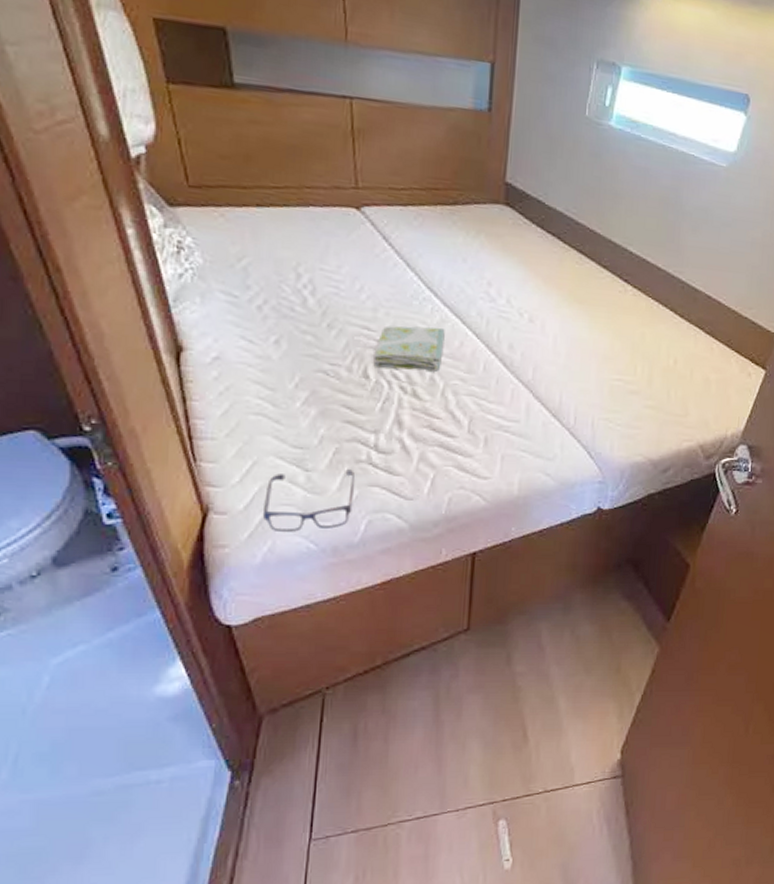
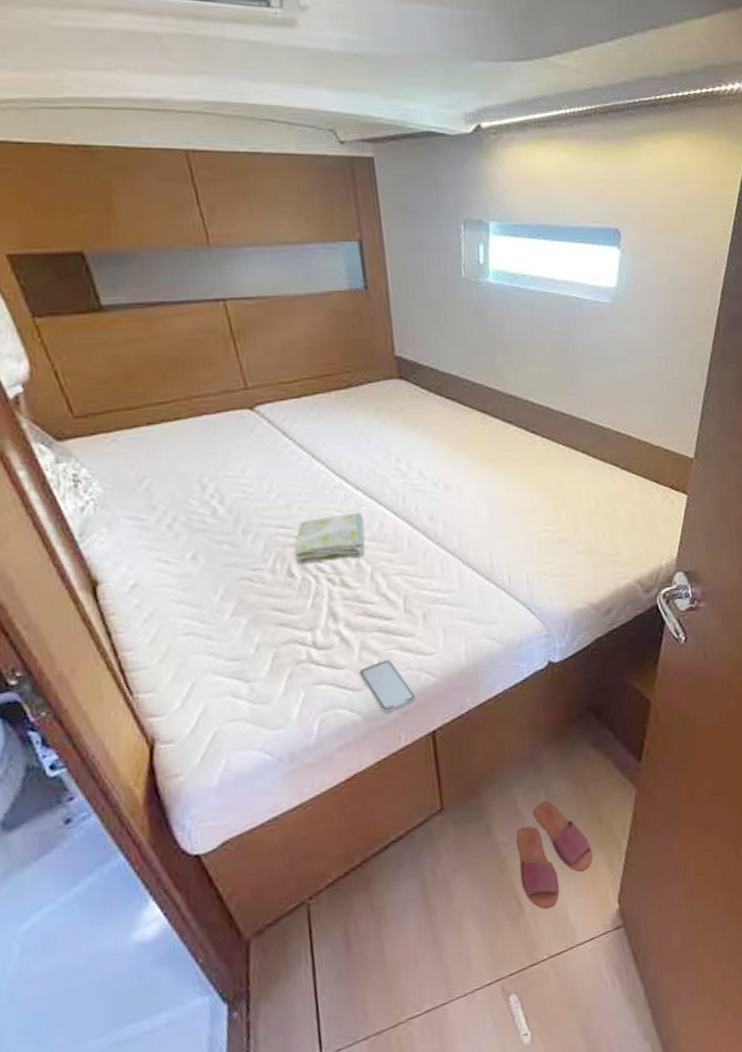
eyeglasses: present [262,469,356,533] -> none [210,672,302,750]
smartphone: none [412,475,463,528] -> present [358,659,416,714]
slippers: none [531,641,605,745] -> present [517,800,592,909]

